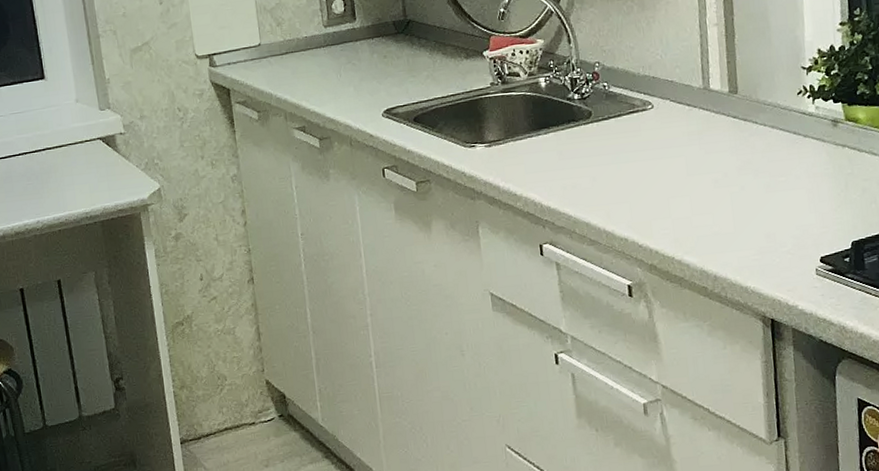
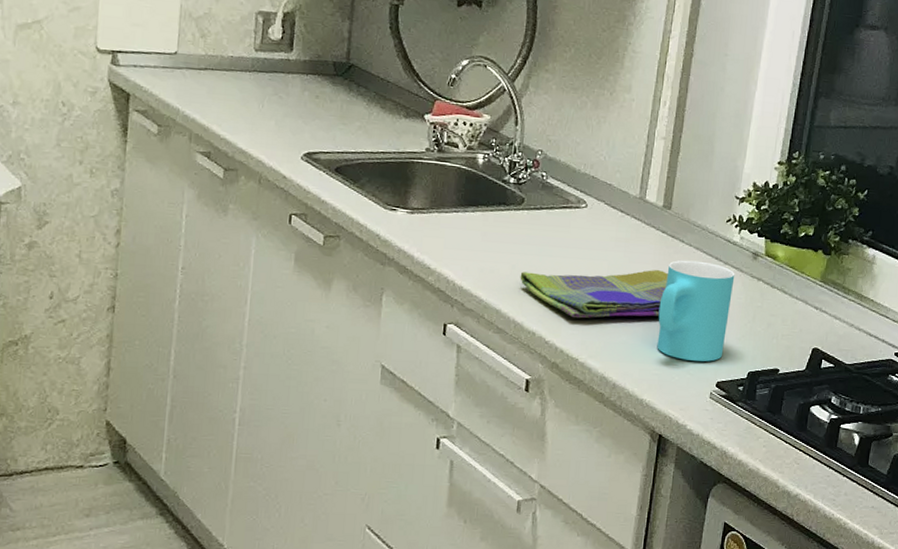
dish towel: none [602,155,749,218] -> present [520,269,668,319]
cup: none [744,138,821,241] -> present [657,260,735,362]

